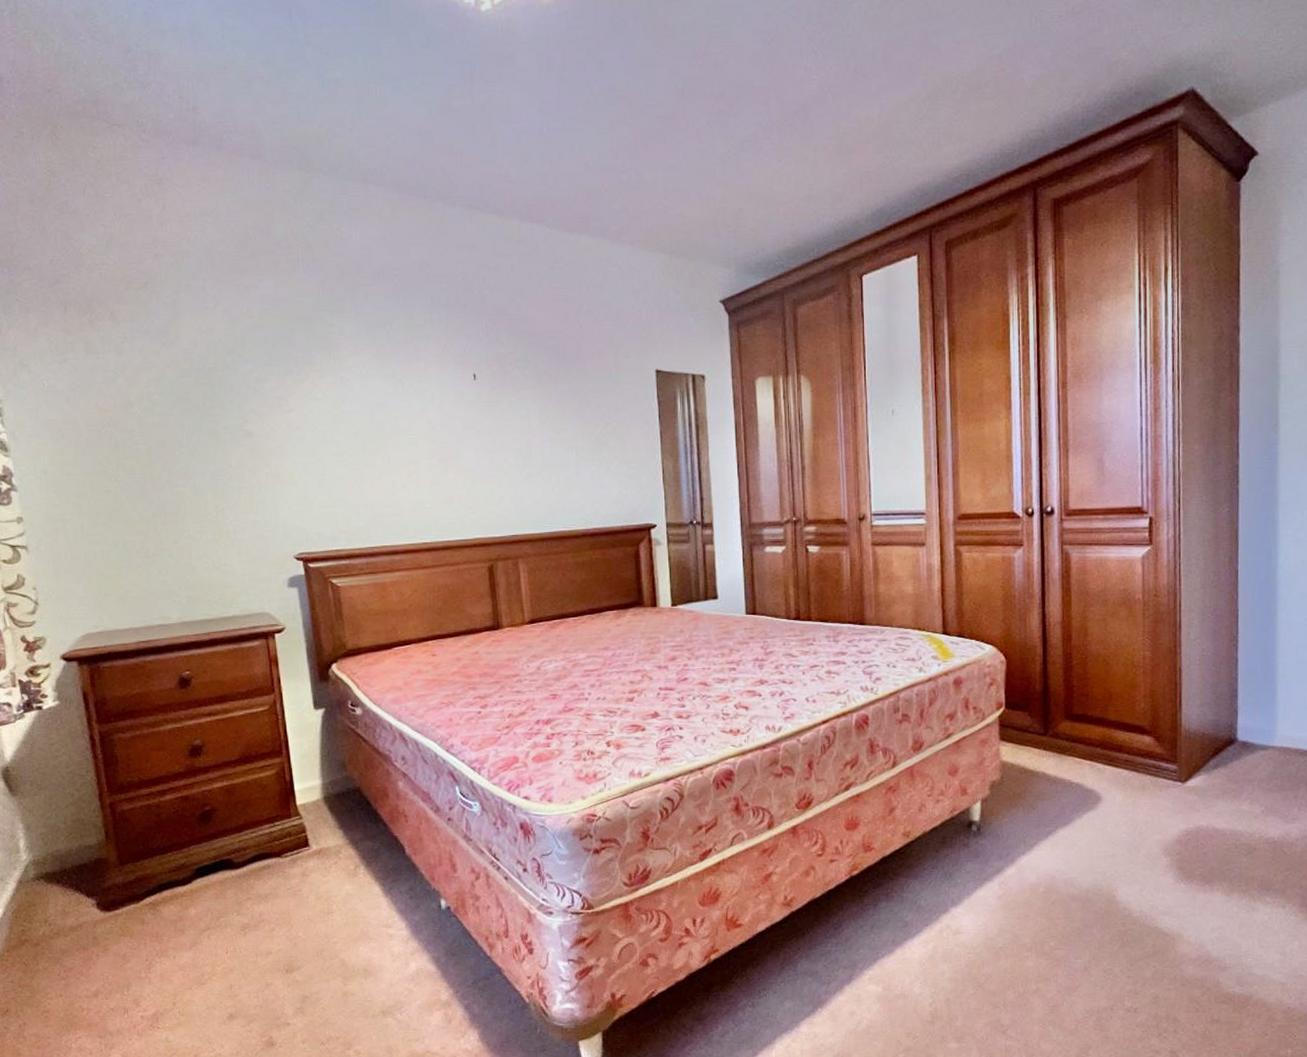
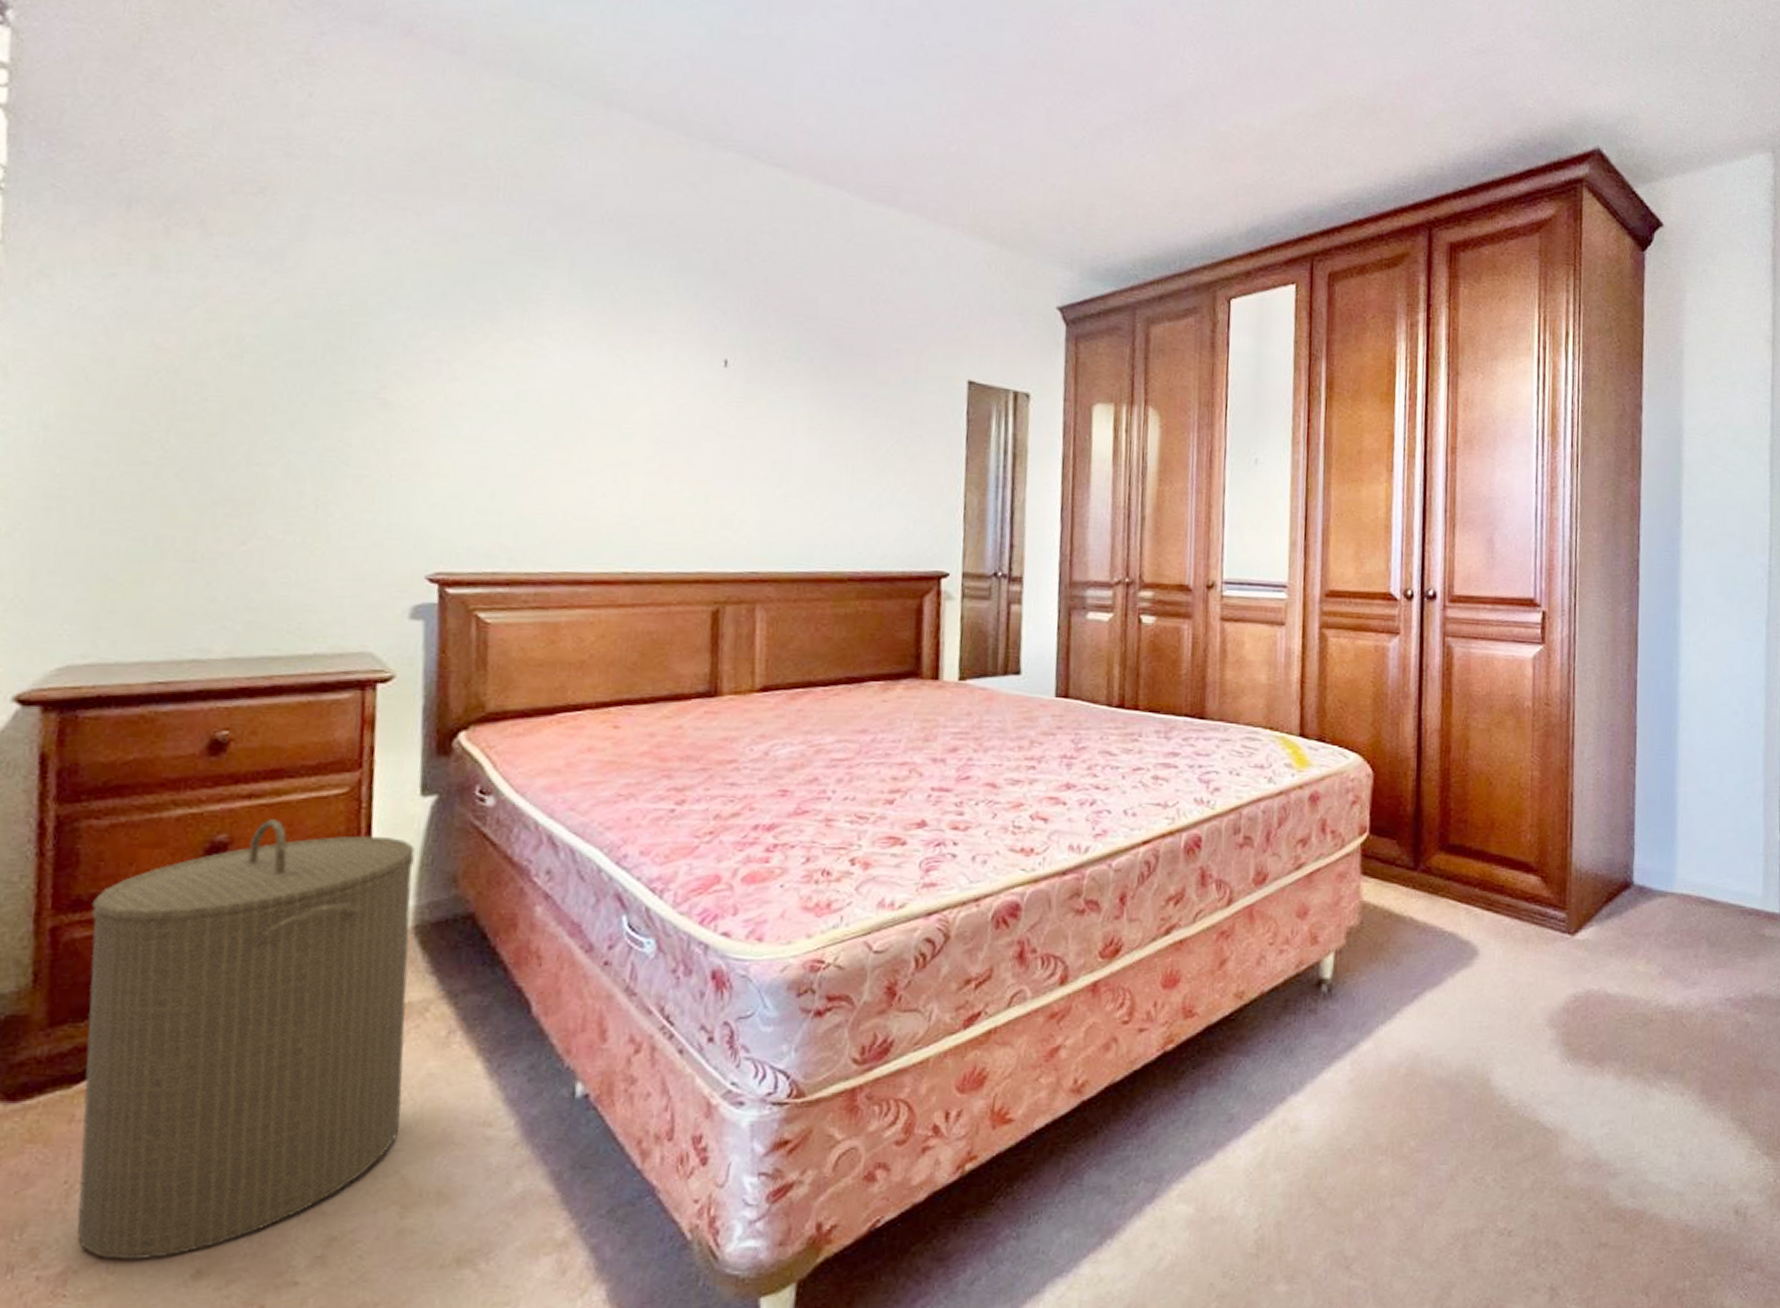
laundry hamper: none [129,729,335,1008] -> present [77,819,415,1261]

